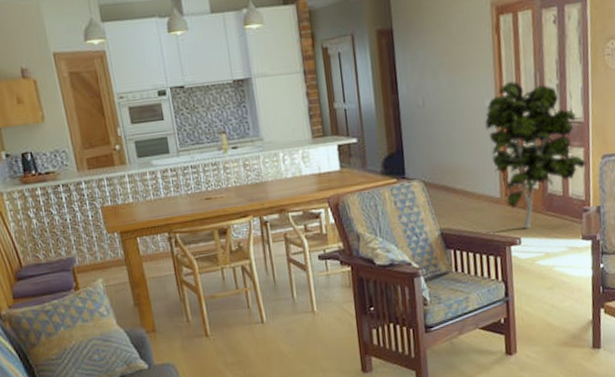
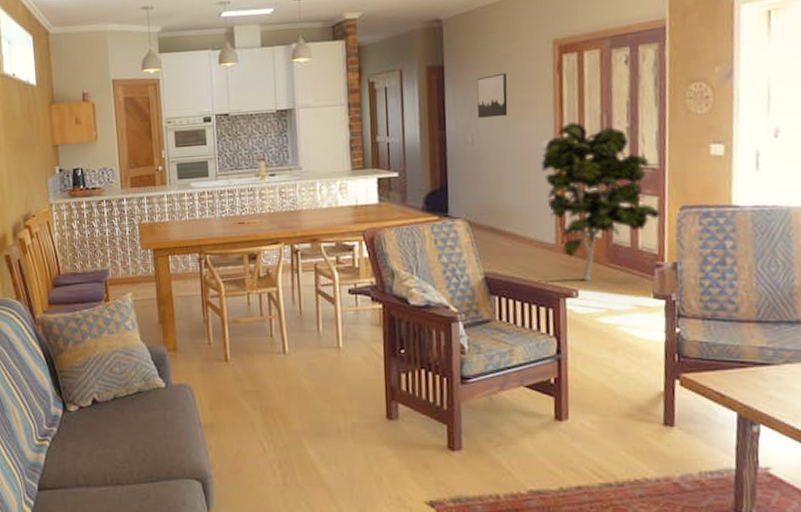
wall art: none [423,35,453,81] -> present [476,73,508,118]

